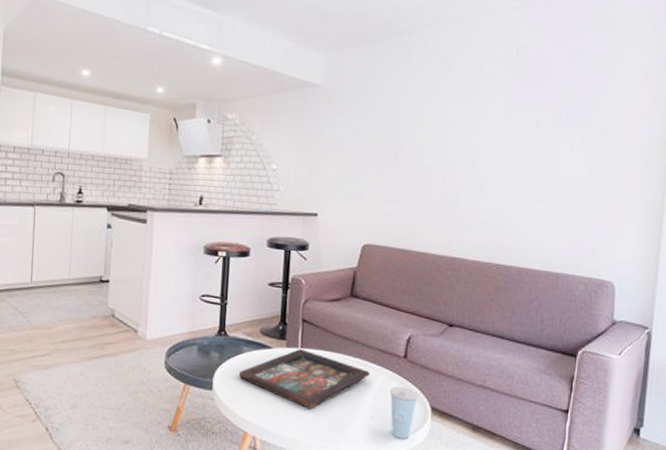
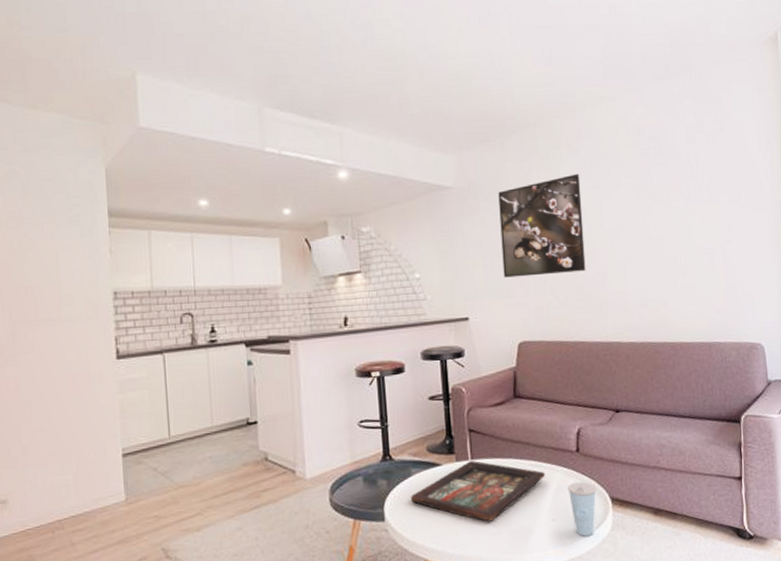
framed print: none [357,86,450,185] -> present [498,173,586,278]

